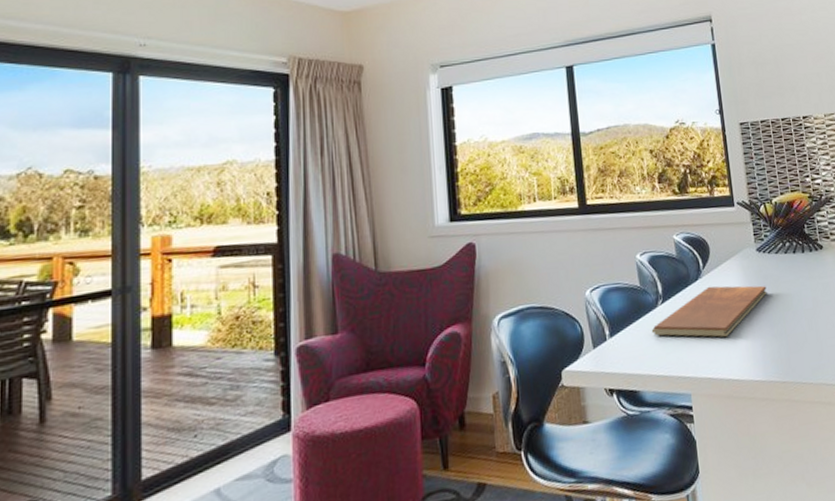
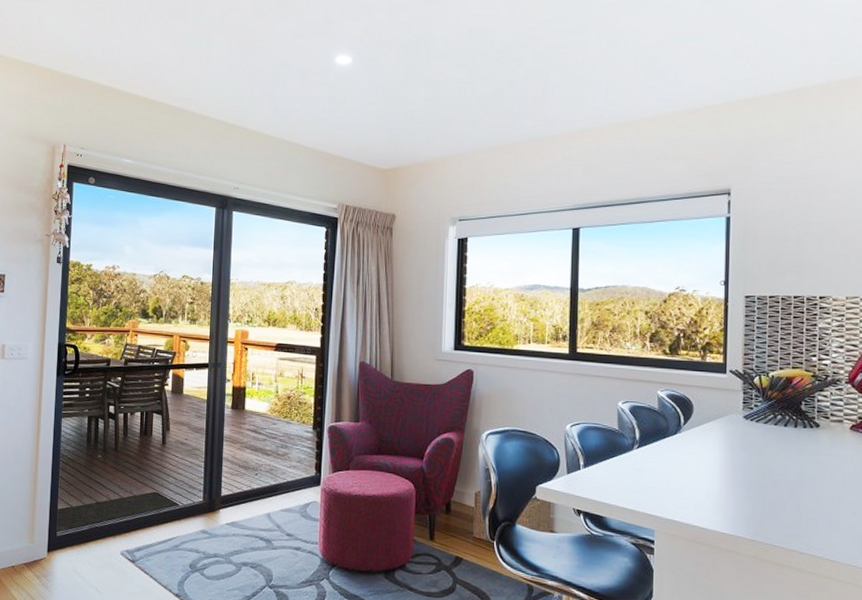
chopping board: present [651,285,767,337] -> none [623,441,749,488]

